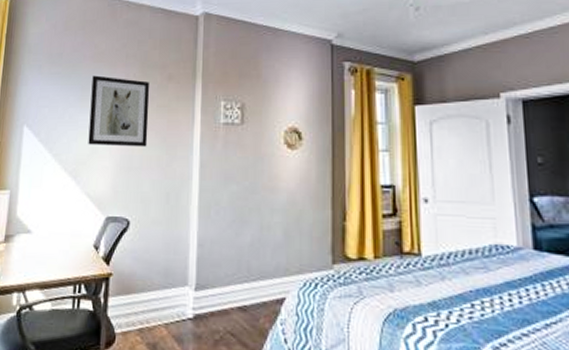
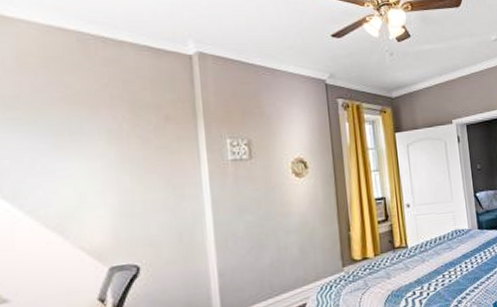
wall art: present [88,75,150,147] -> none [68,119,150,196]

